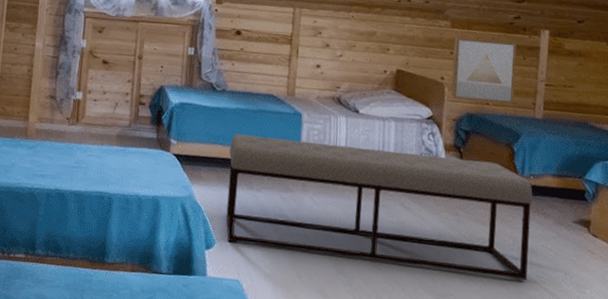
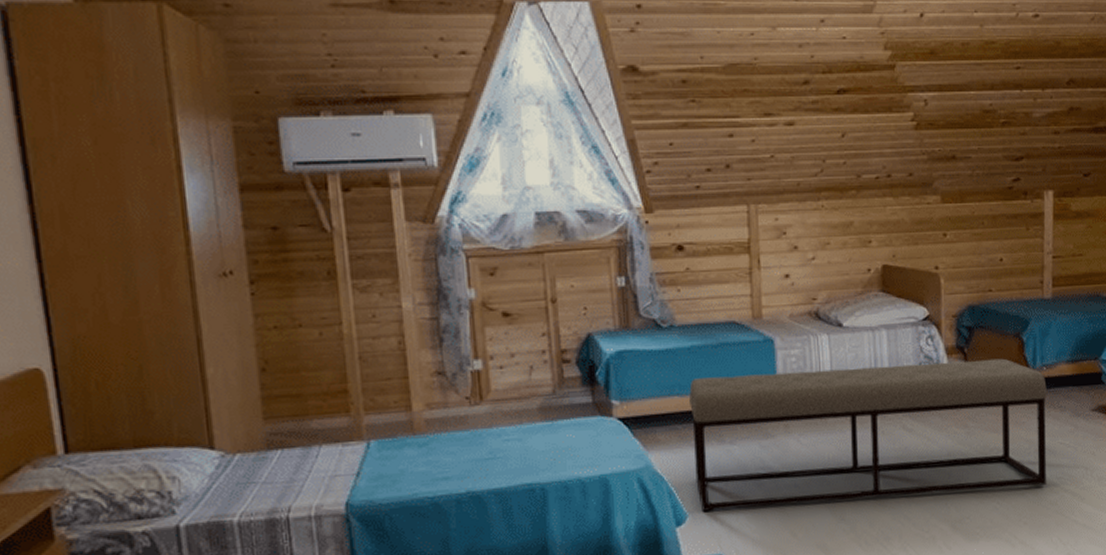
wall art: present [451,37,516,105] -> none [946,210,1019,291]

